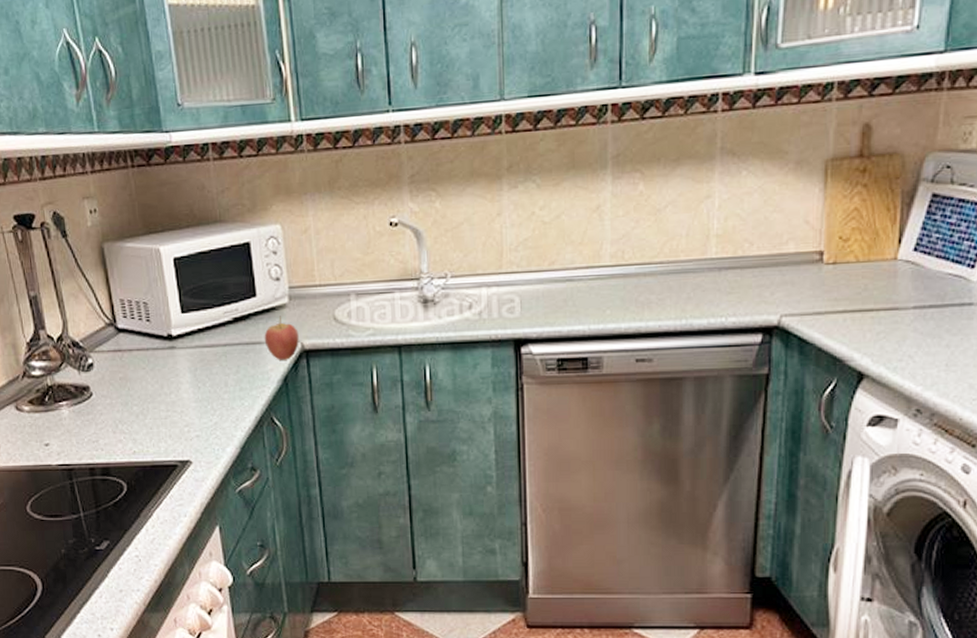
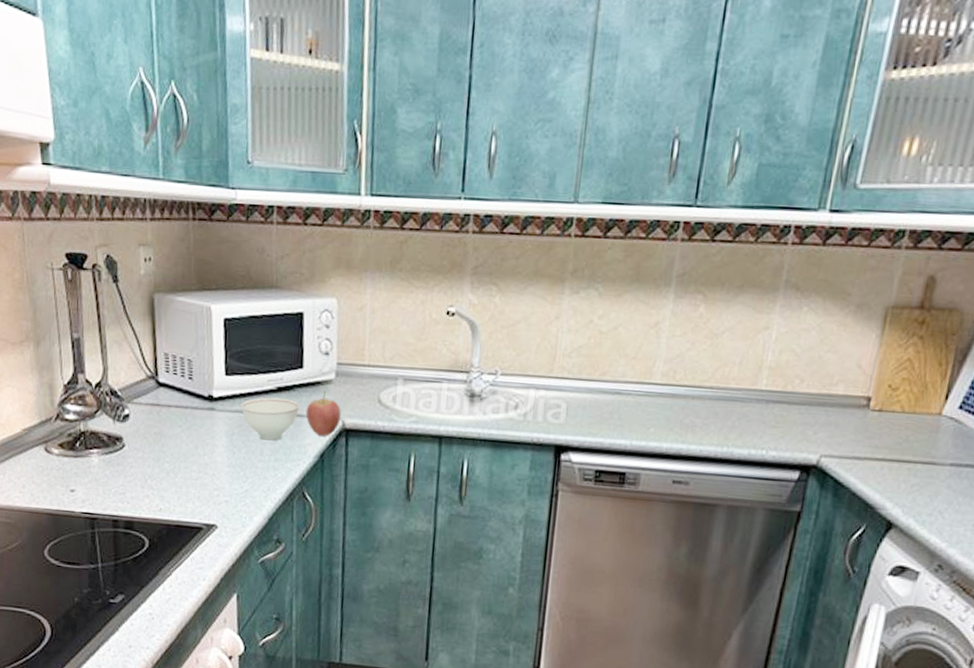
bowl: none [199,328,258,371] -> present [240,397,300,441]

